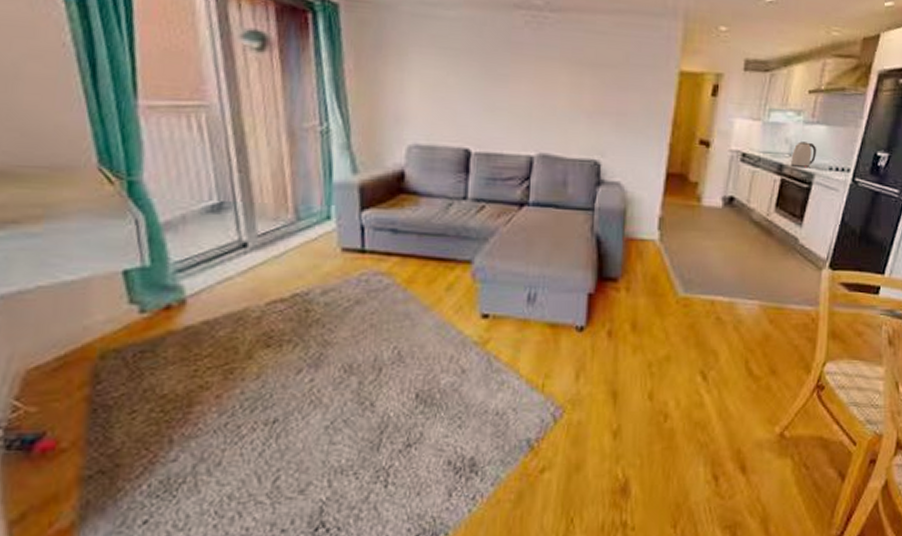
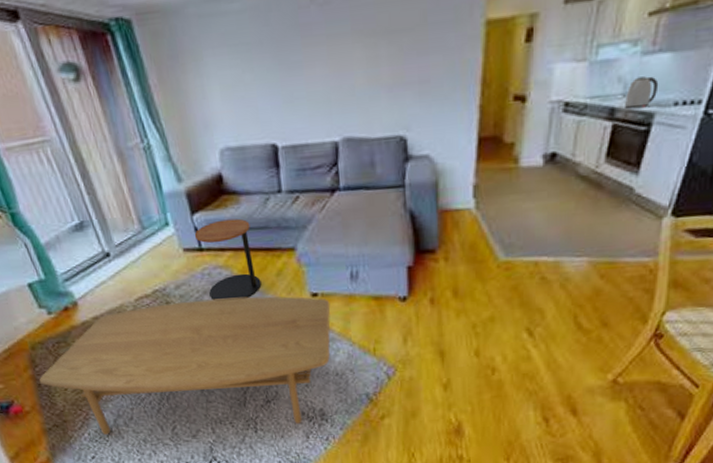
coffee table: none [97,311,501,487] -> present [39,296,331,435]
side table: none [358,220,427,313] -> present [194,218,262,300]

